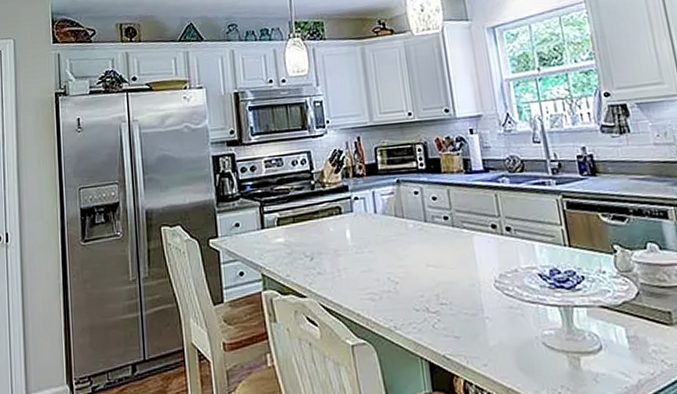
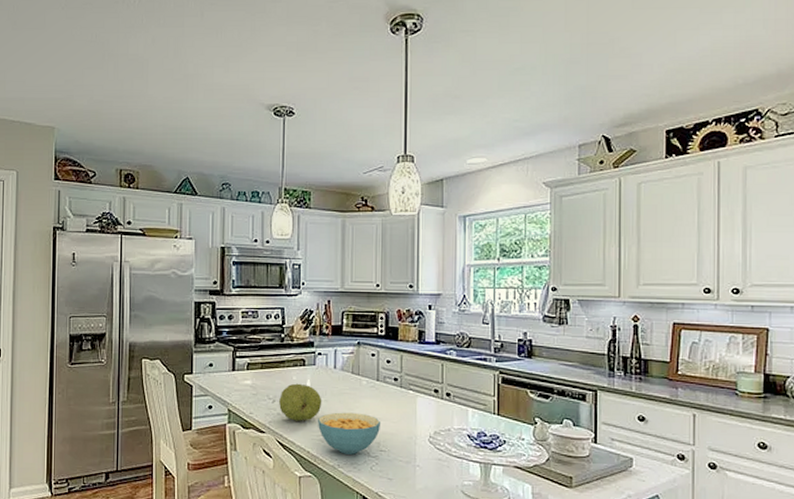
fruit: none [317,235,367,280] -> present [279,383,322,421]
cereal bowl: none [364,261,437,313] -> present [318,412,381,455]

